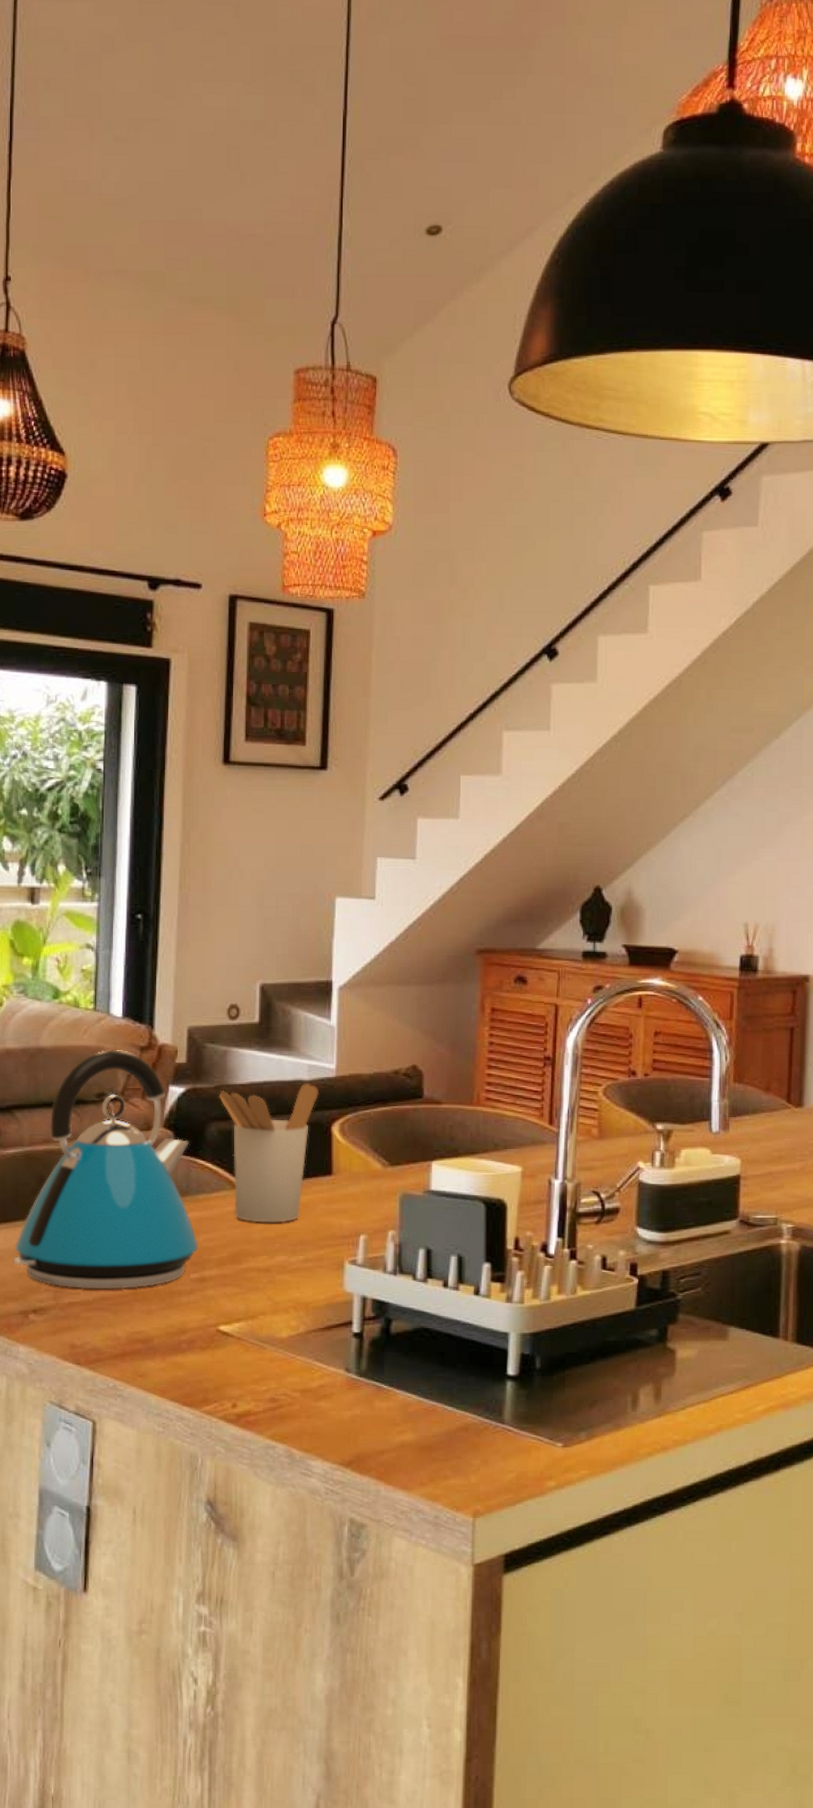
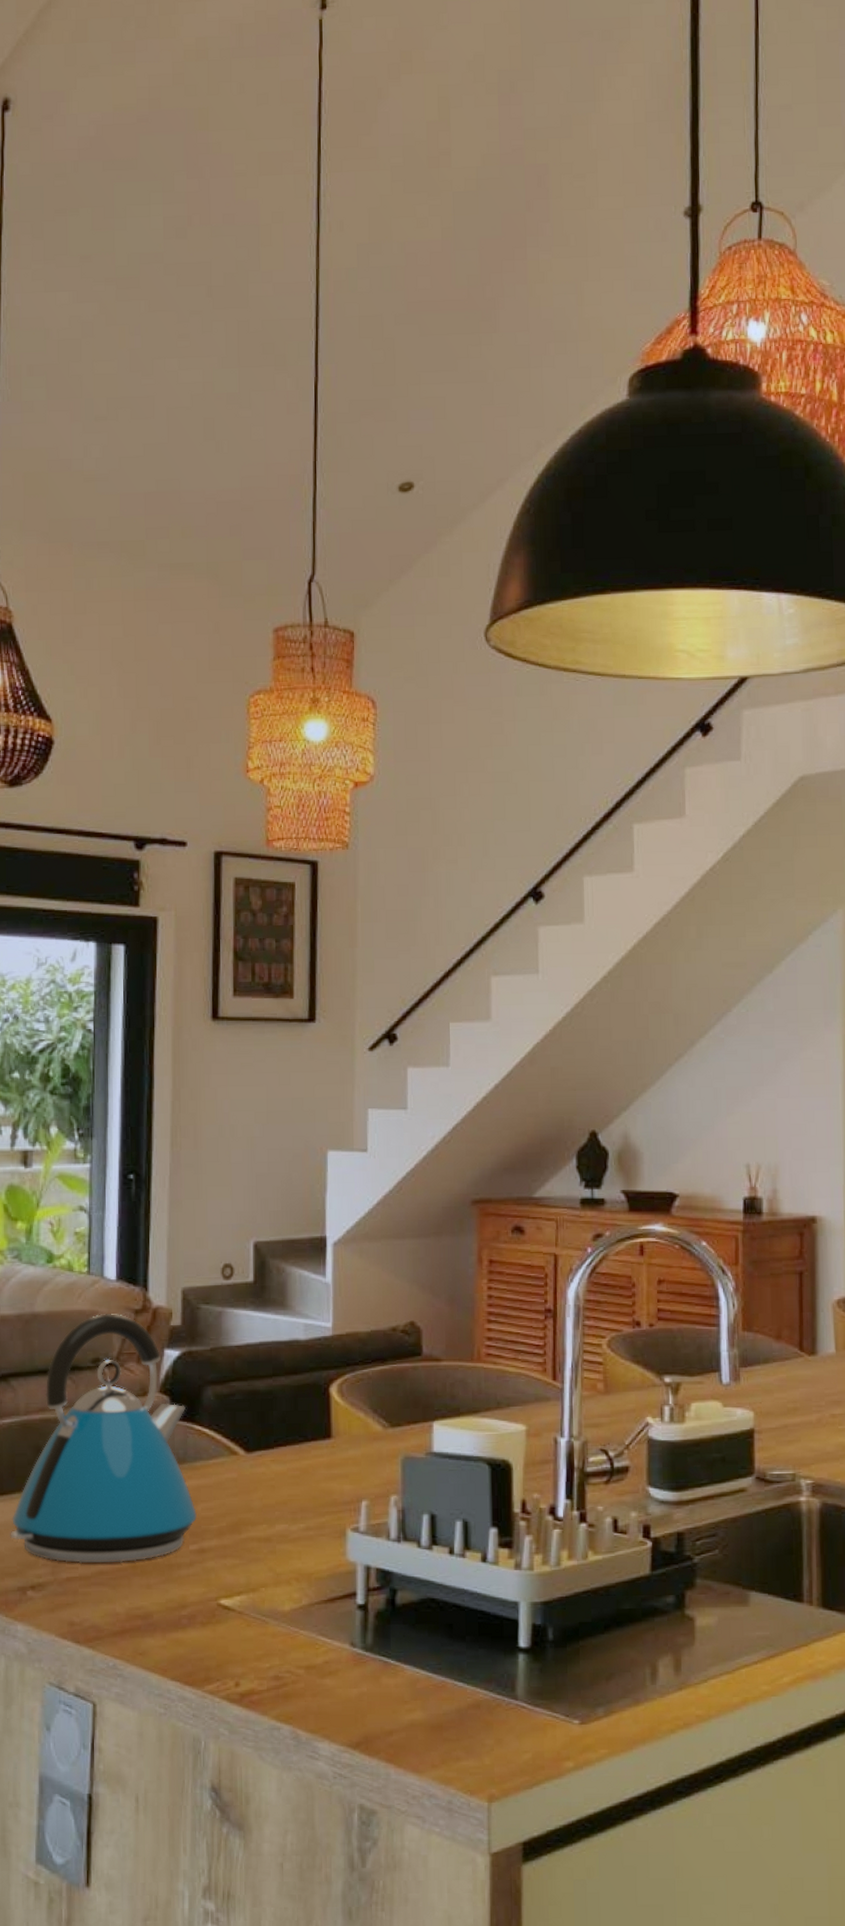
utensil holder: present [218,1084,319,1223] -> none [214,1343,316,1490]

